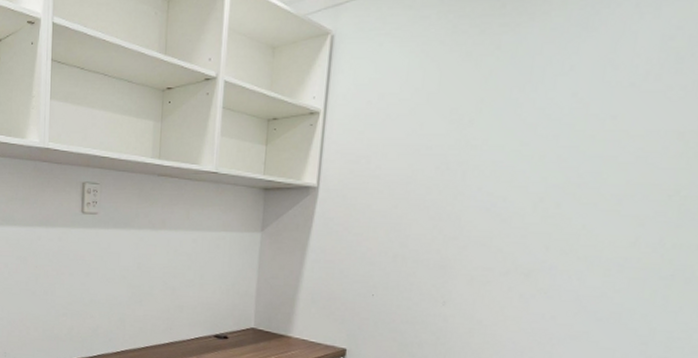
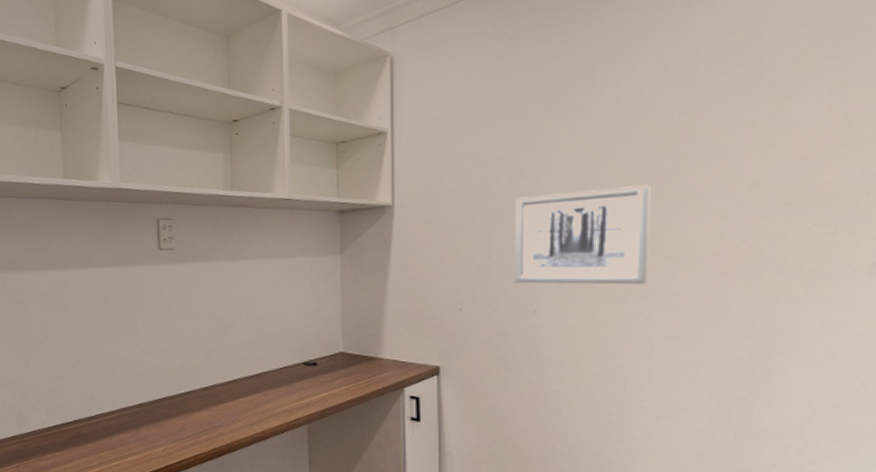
wall art: none [427,186,574,284] -> present [513,185,651,285]

